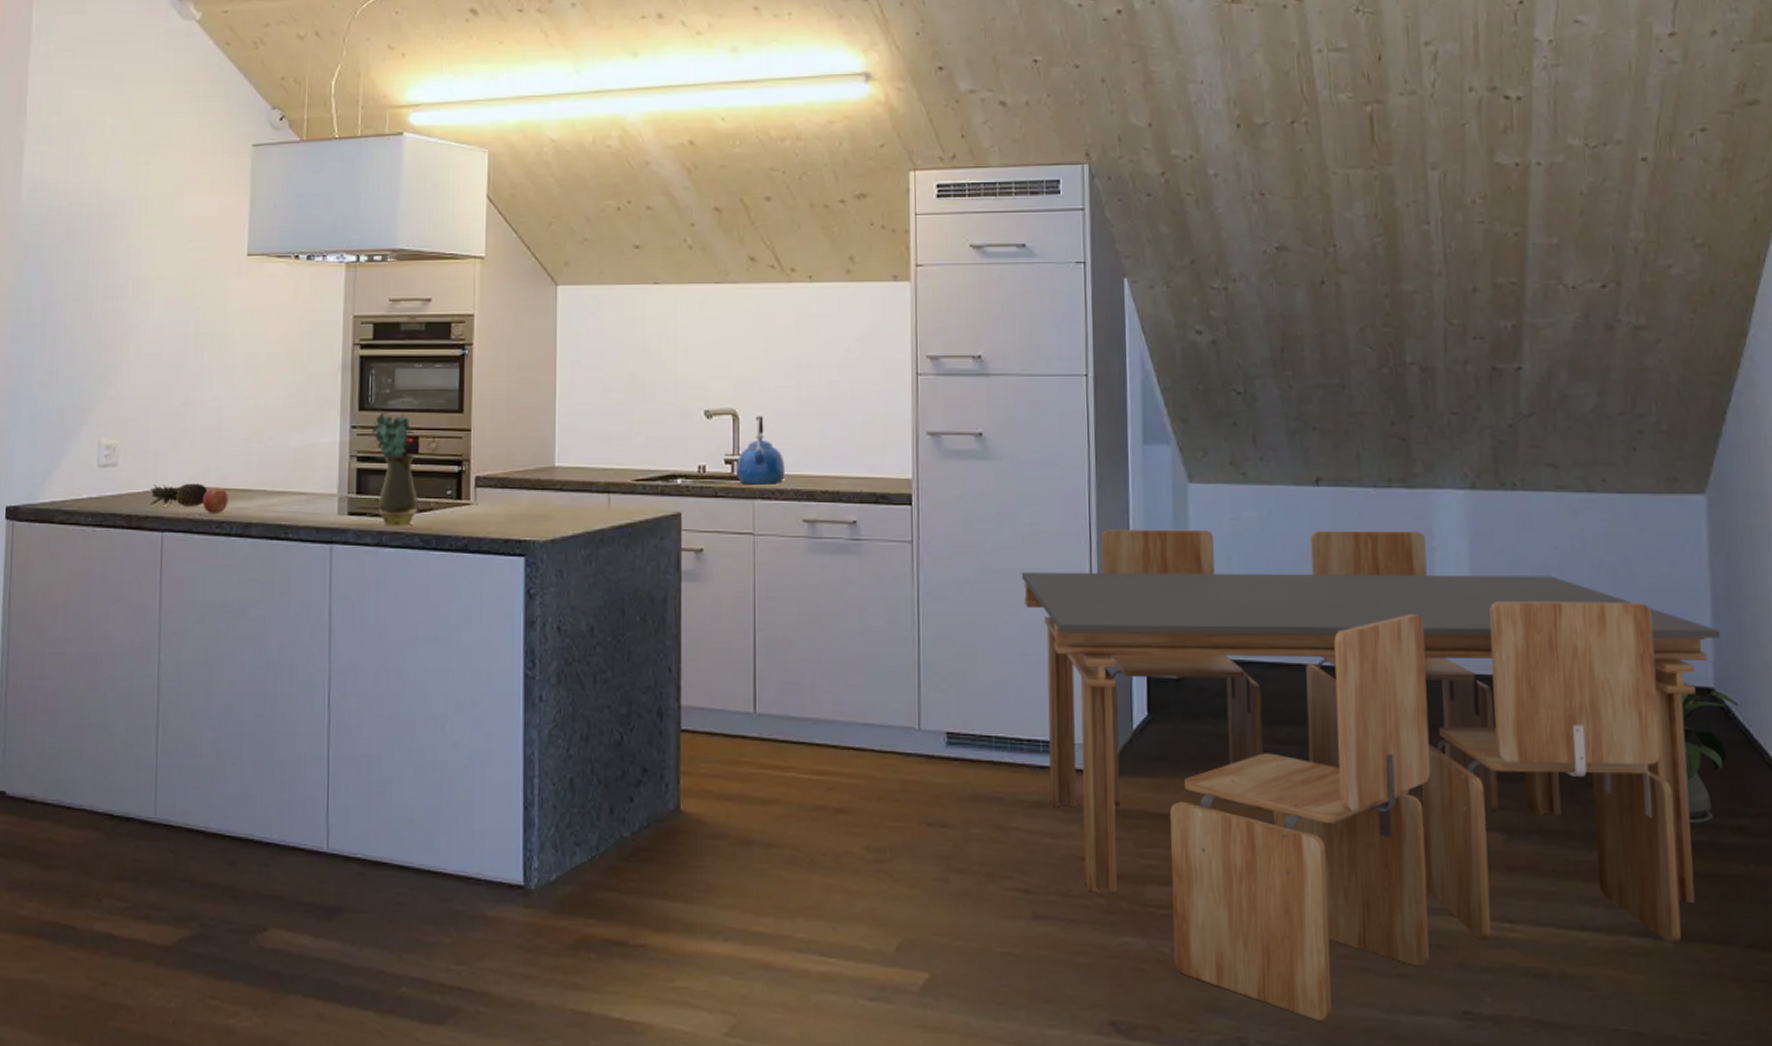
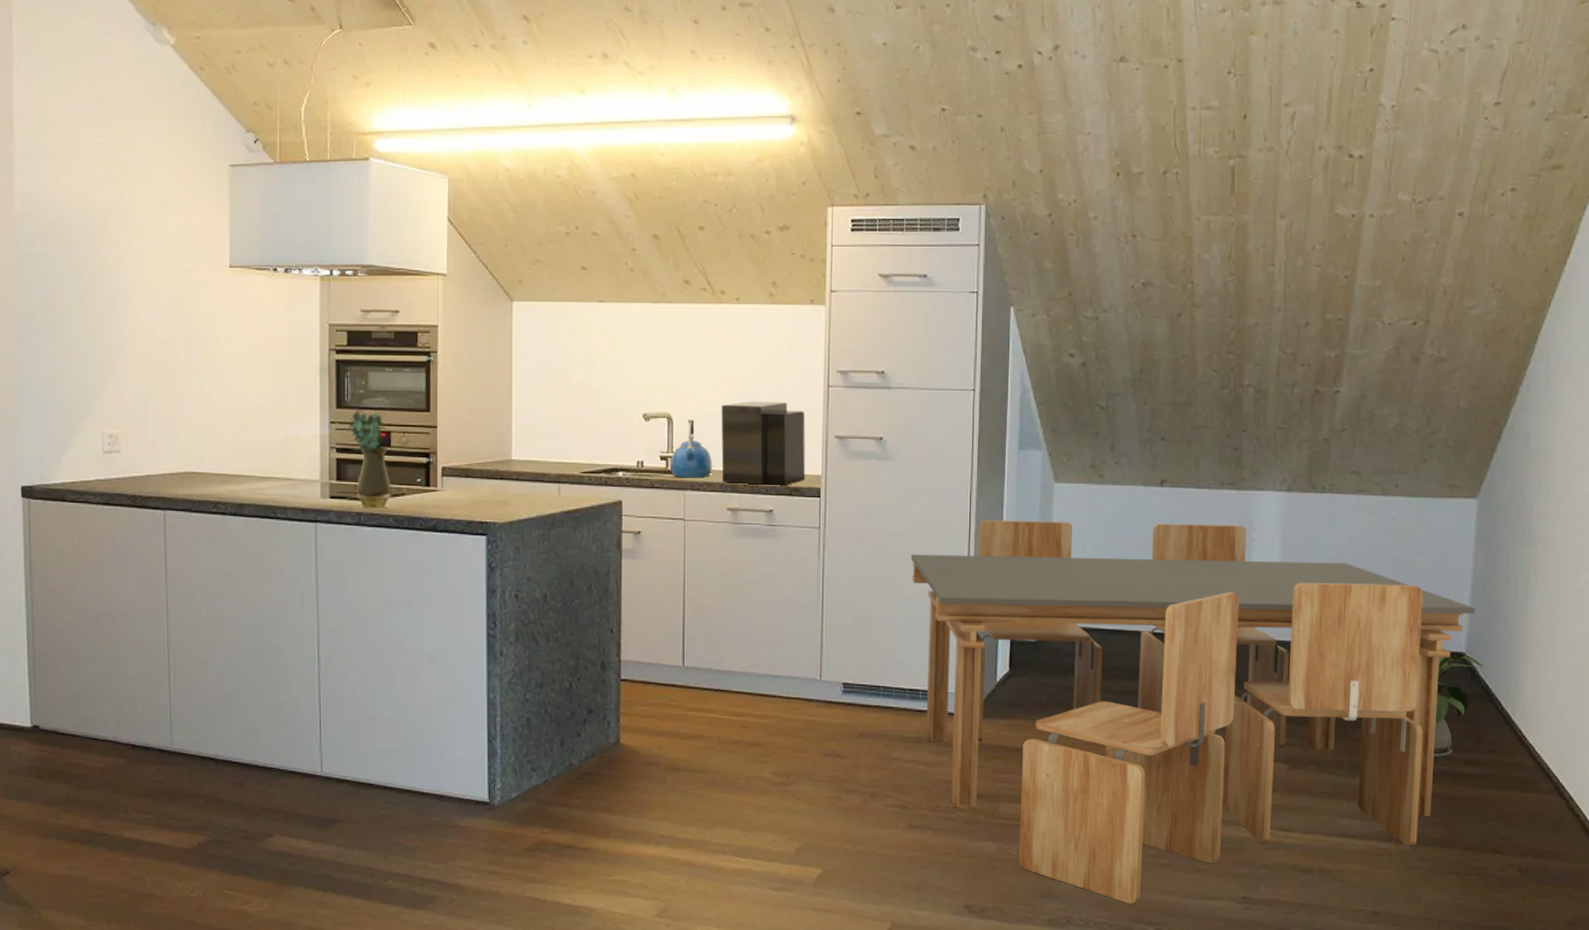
fruit: present [149,483,208,508] -> none [150,469,203,490]
fruit: present [202,487,229,514] -> none [199,472,222,496]
coffee machine: none [794,393,894,491] -> present [721,401,806,485]

